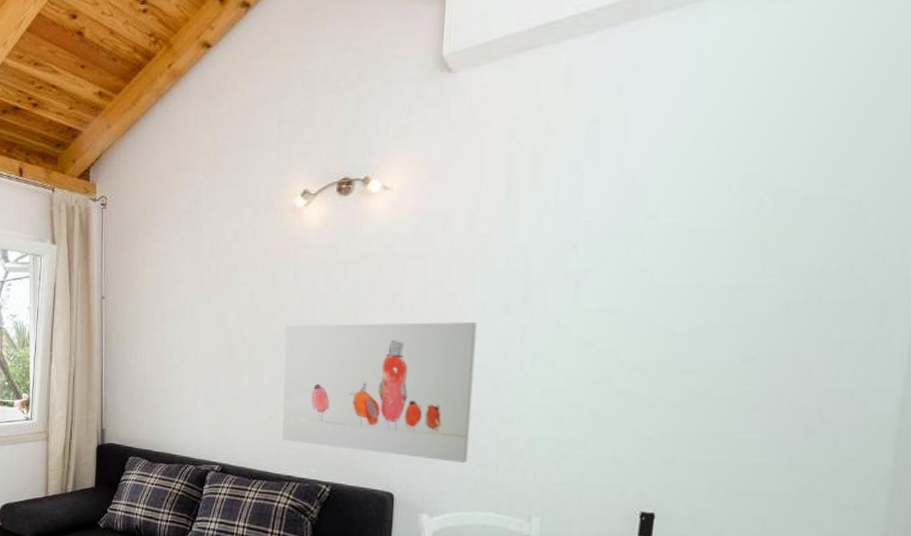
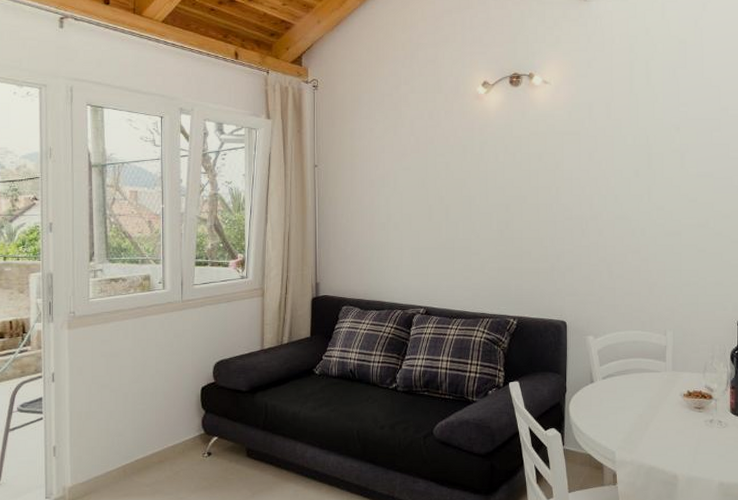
wall art: present [282,322,477,463] -> none [475,184,619,293]

